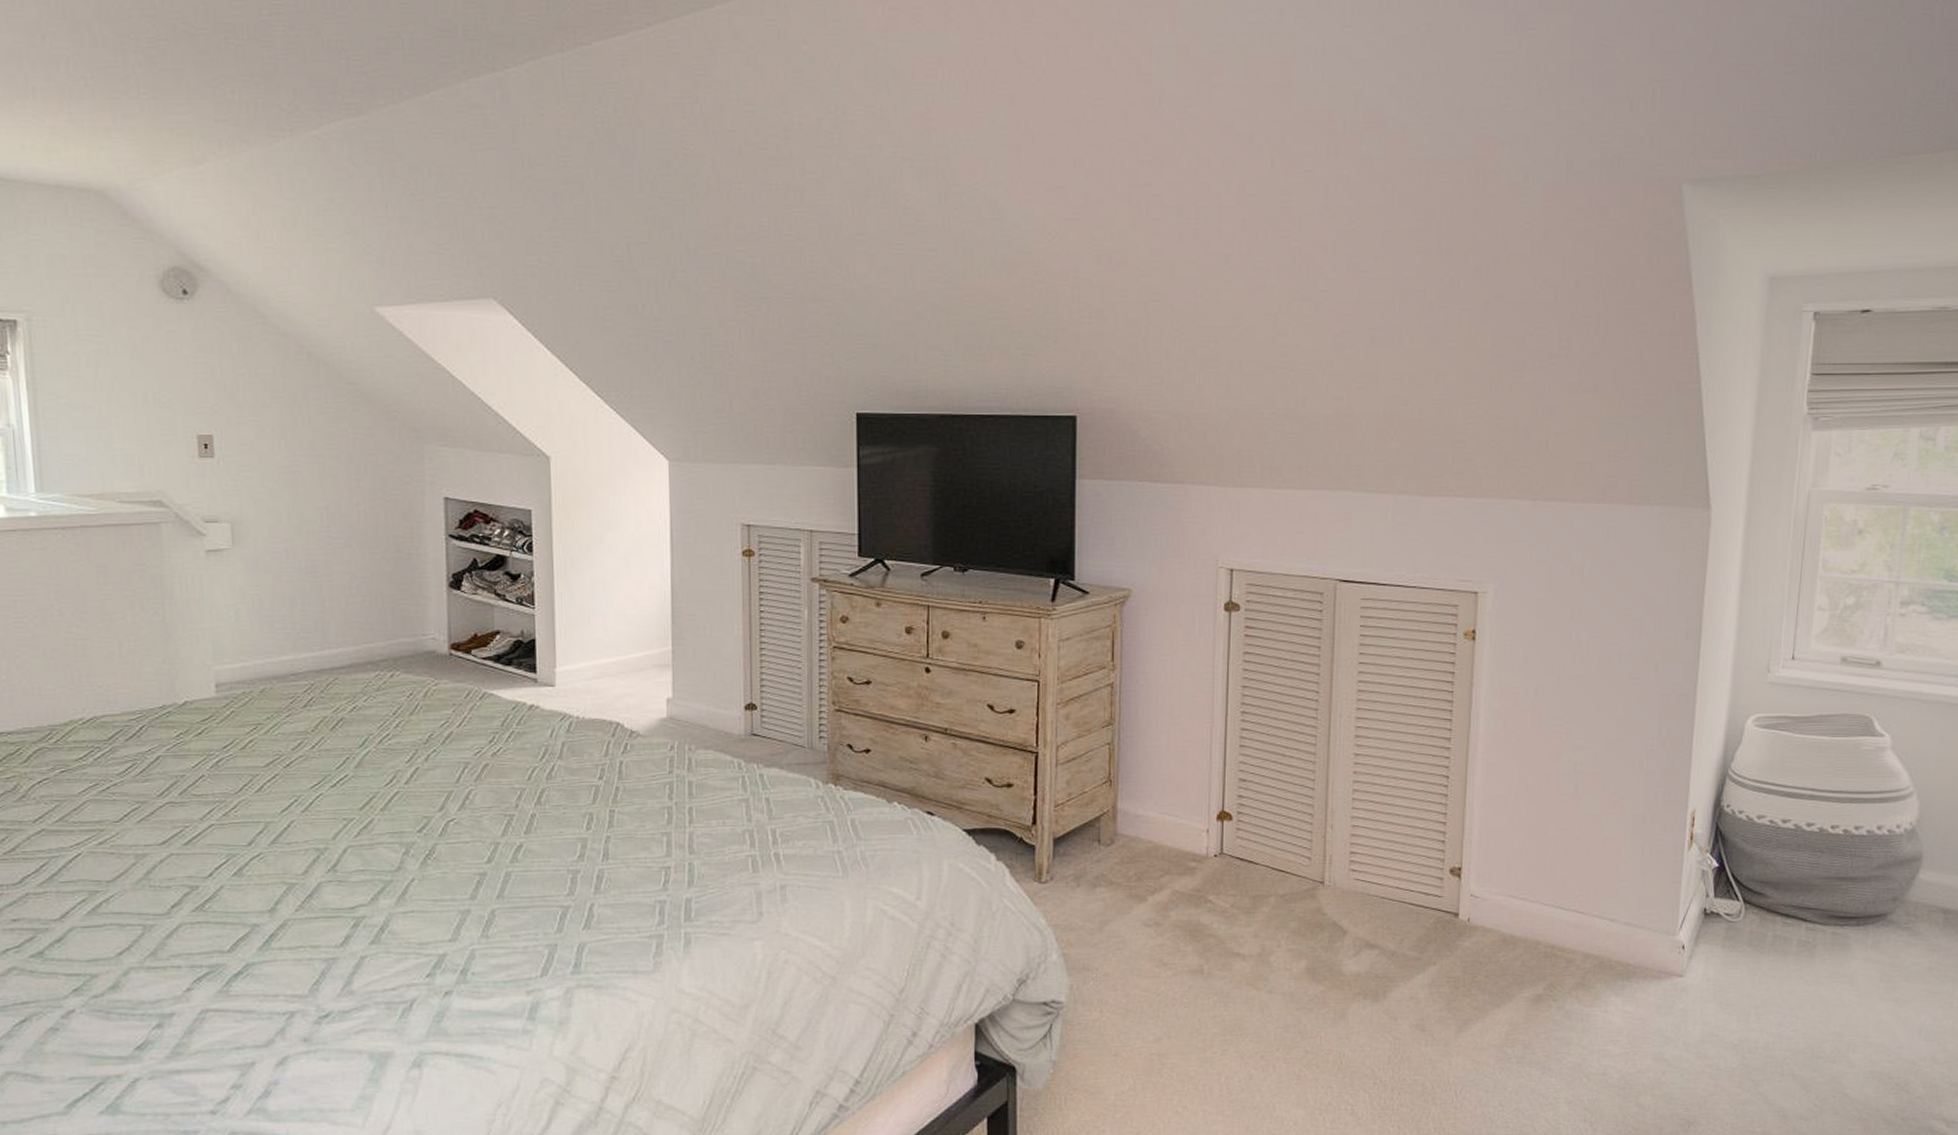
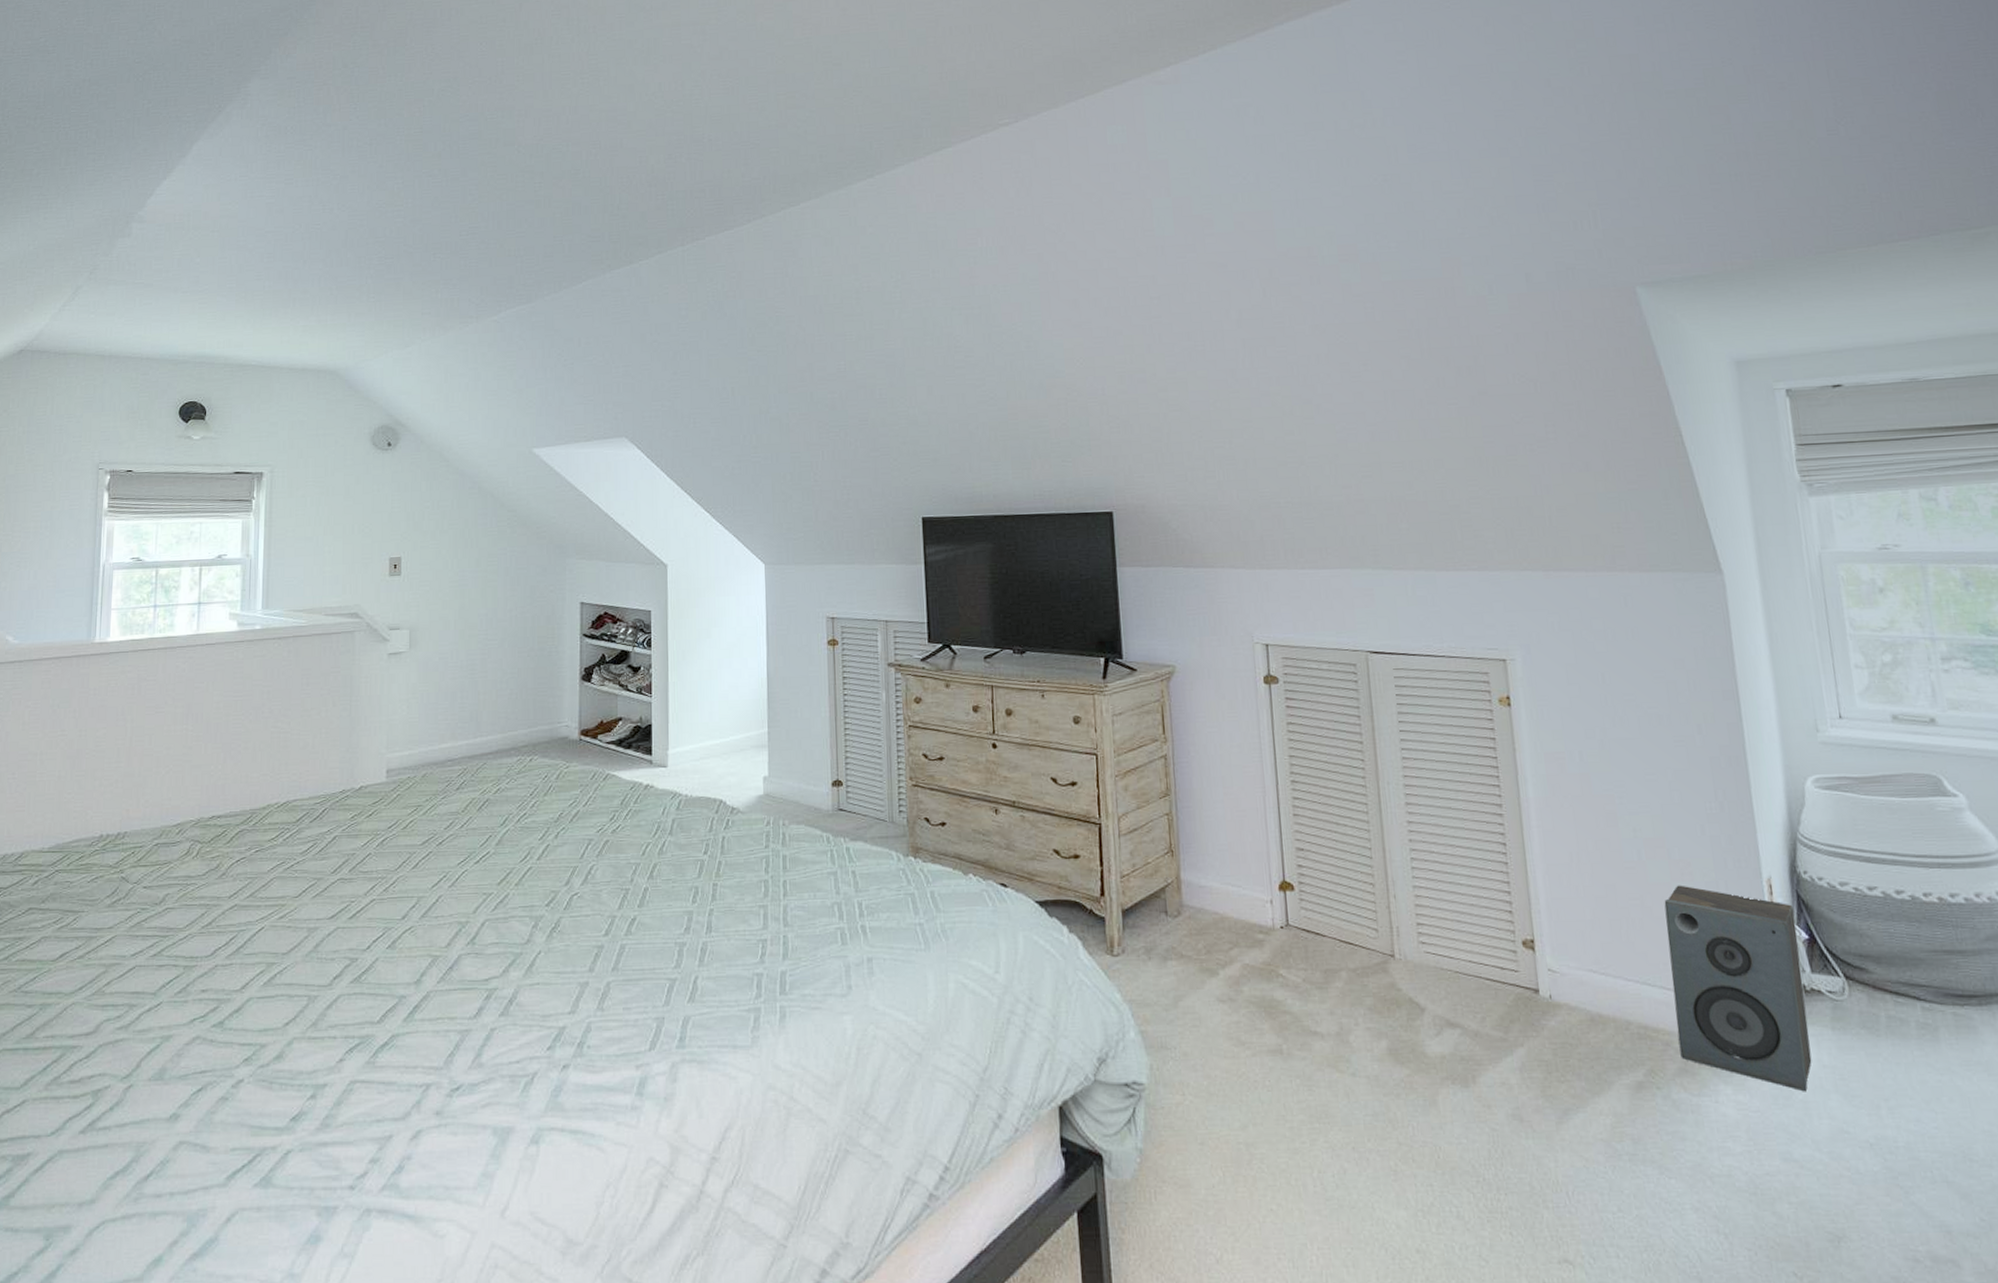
speaker: none [1580,817,1710,1002] -> present [1664,885,1812,1092]

